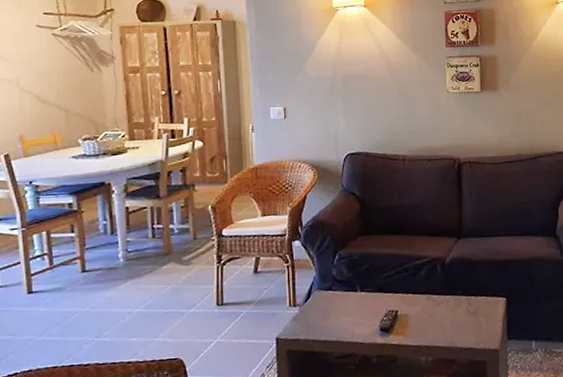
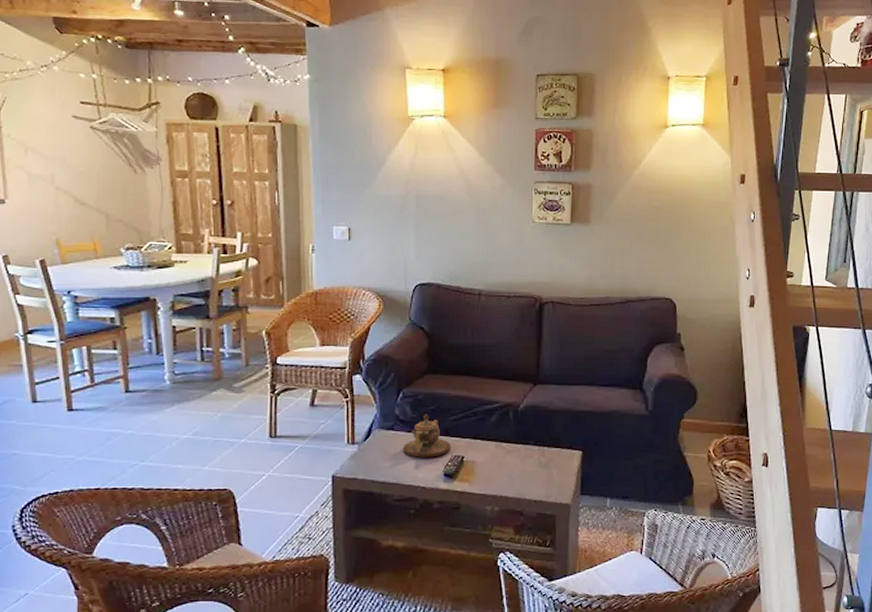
teapot: none [341,273,386,315] -> present [403,414,452,458]

